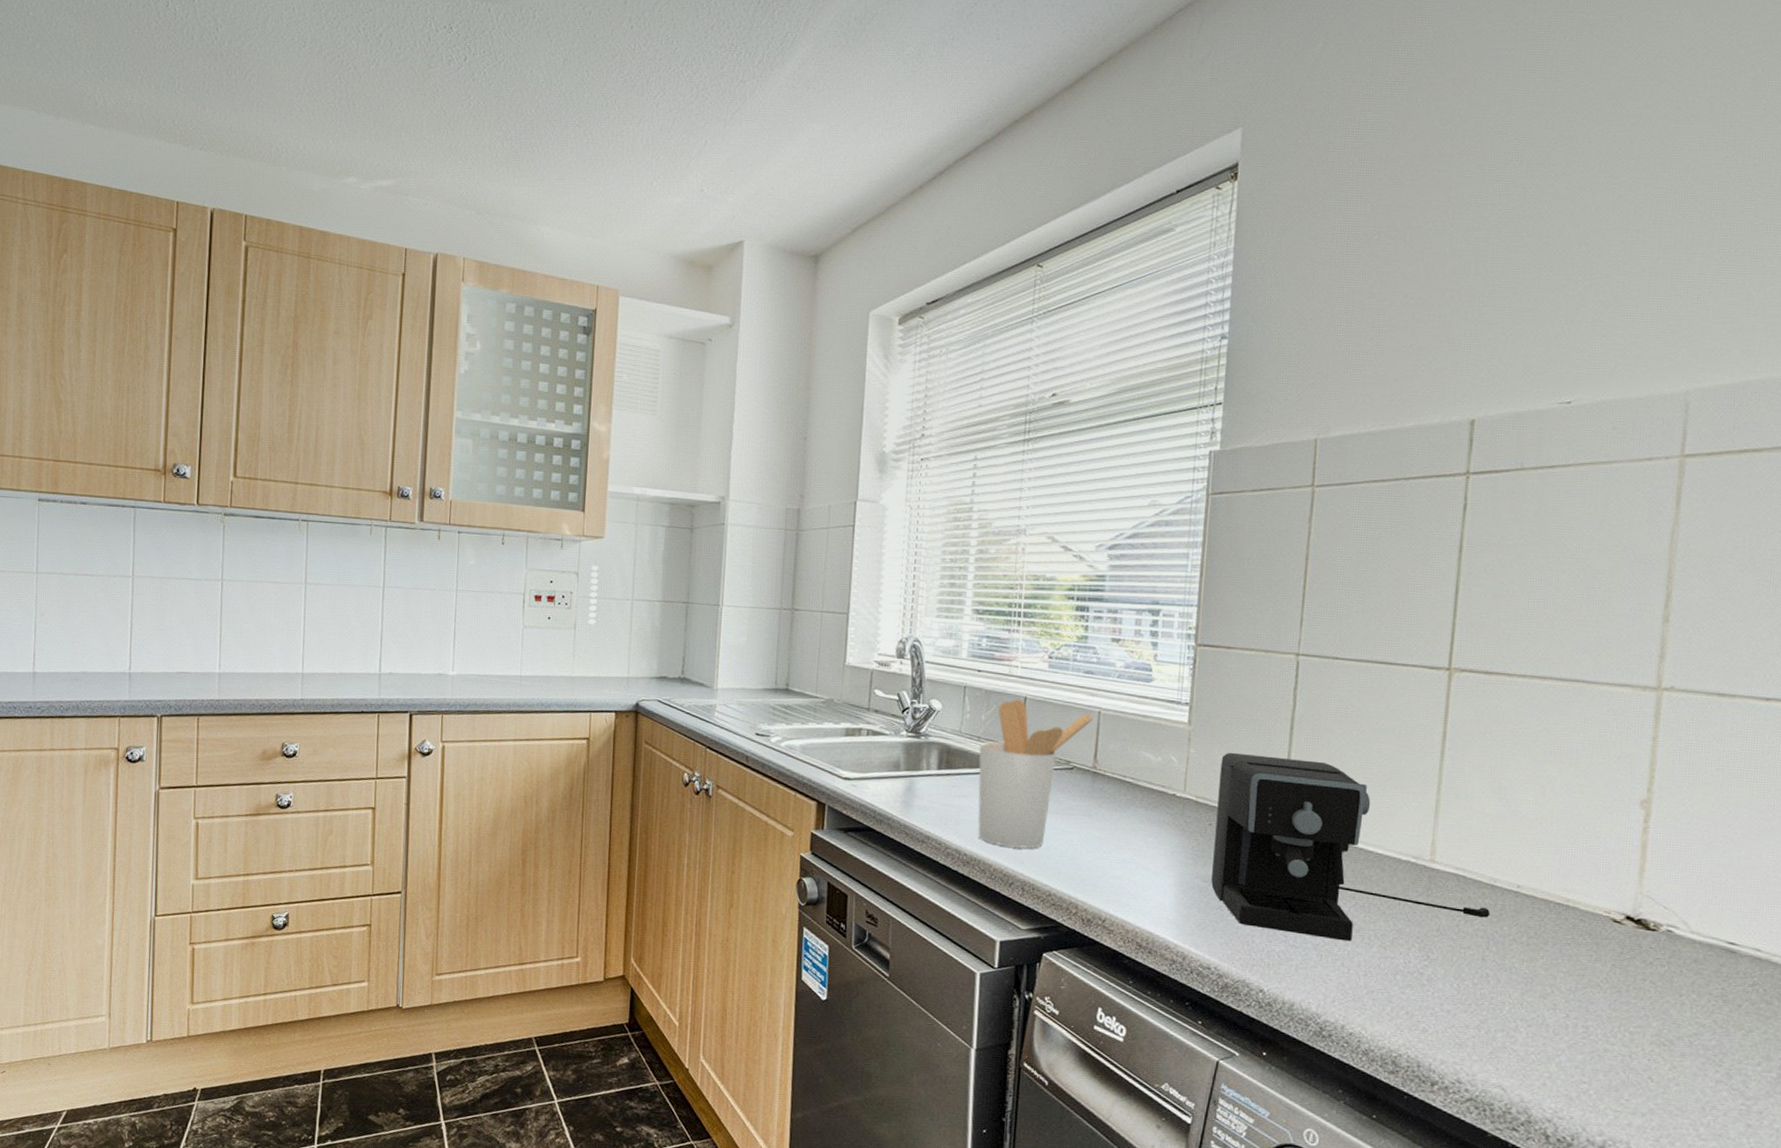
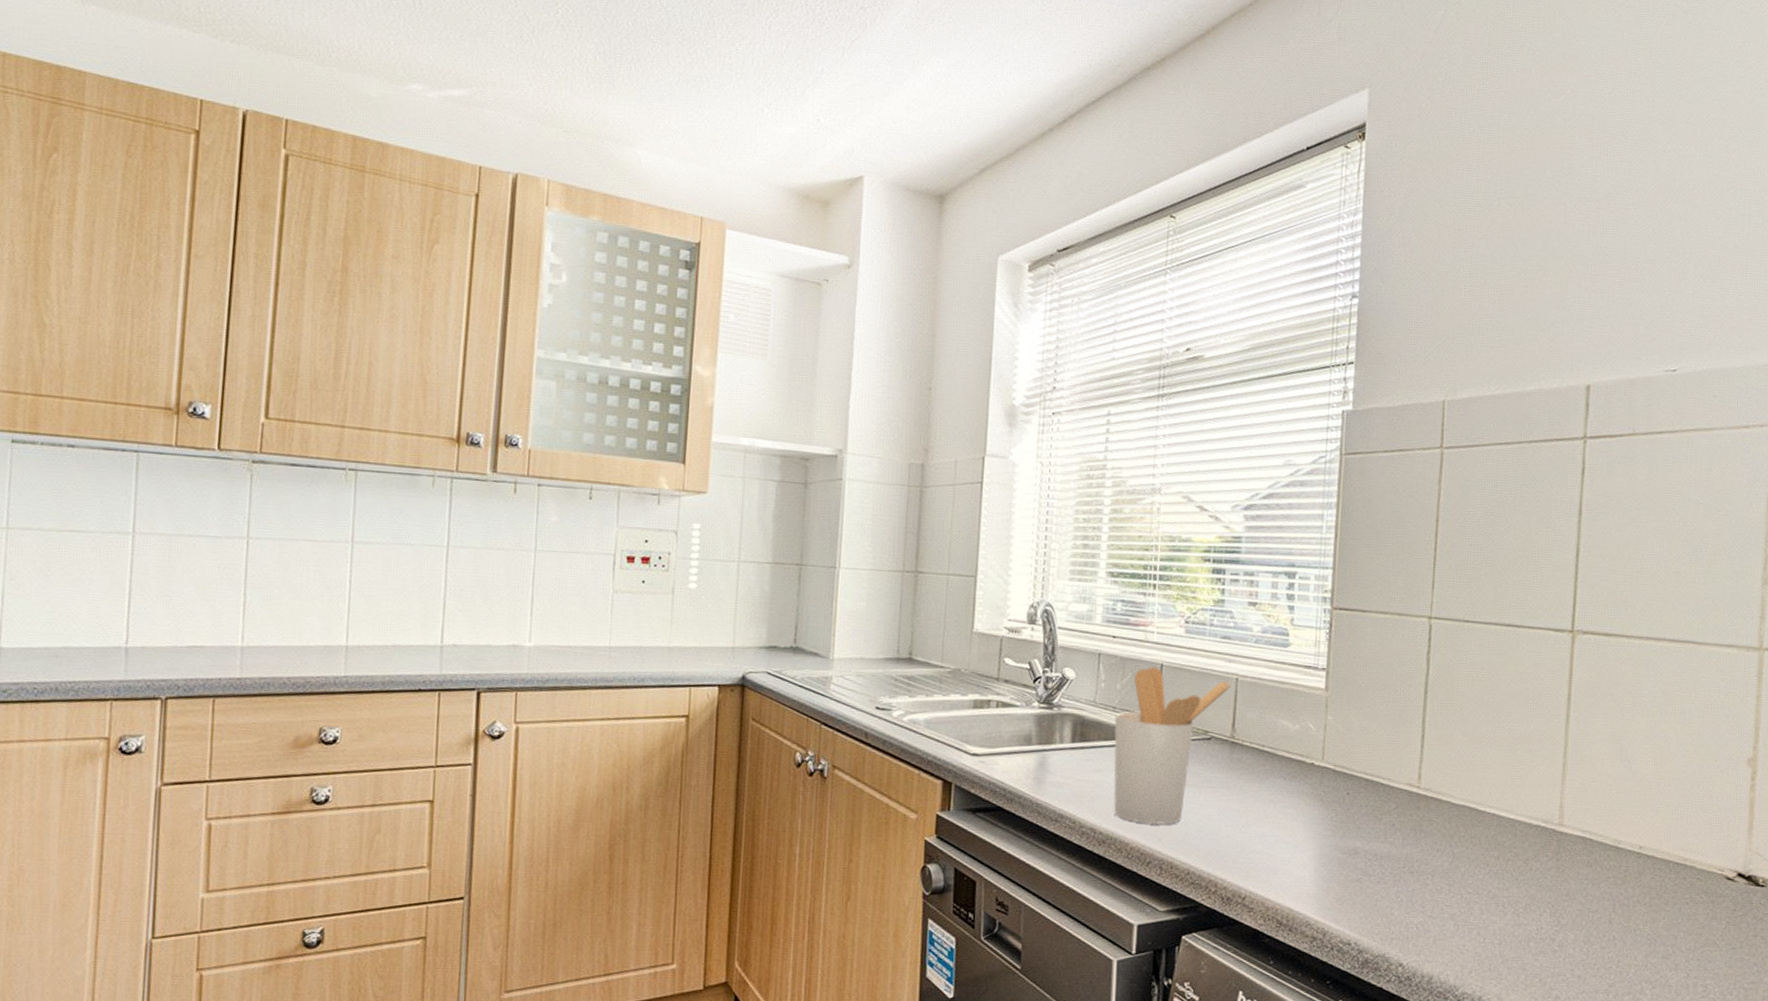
coffee maker: present [1211,752,1490,942] -> none [1350,718,1615,910]

